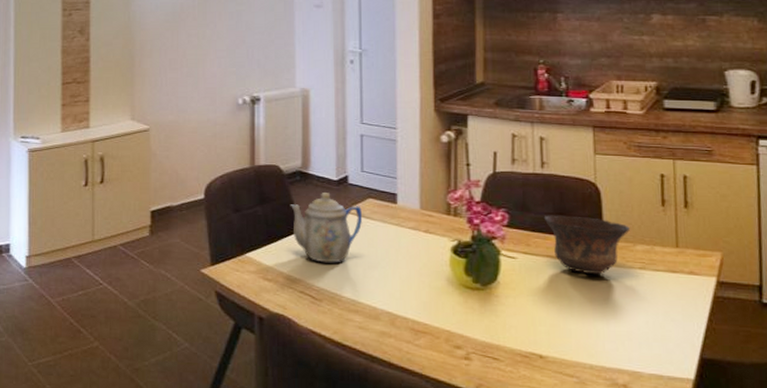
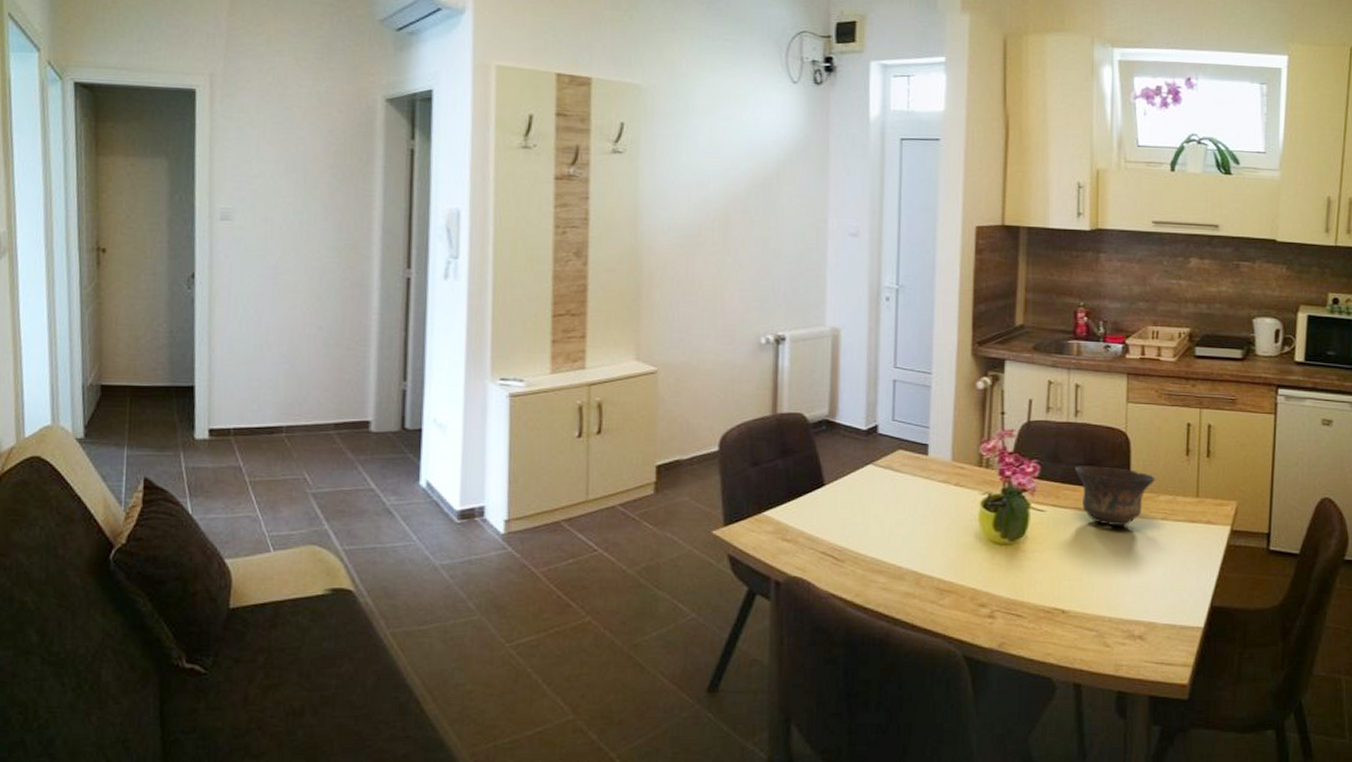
teapot: present [290,193,362,263] -> none [814,444,891,521]

